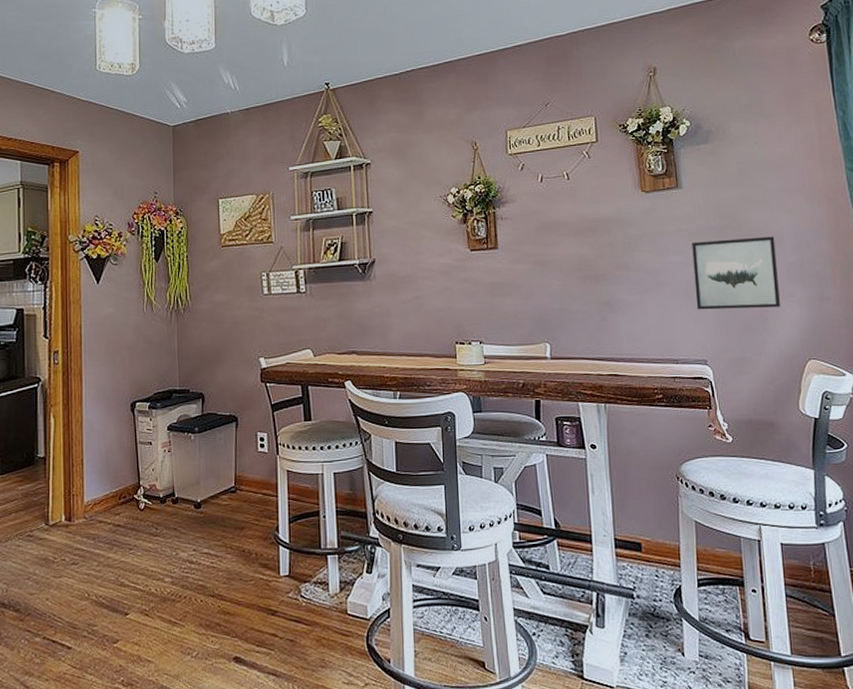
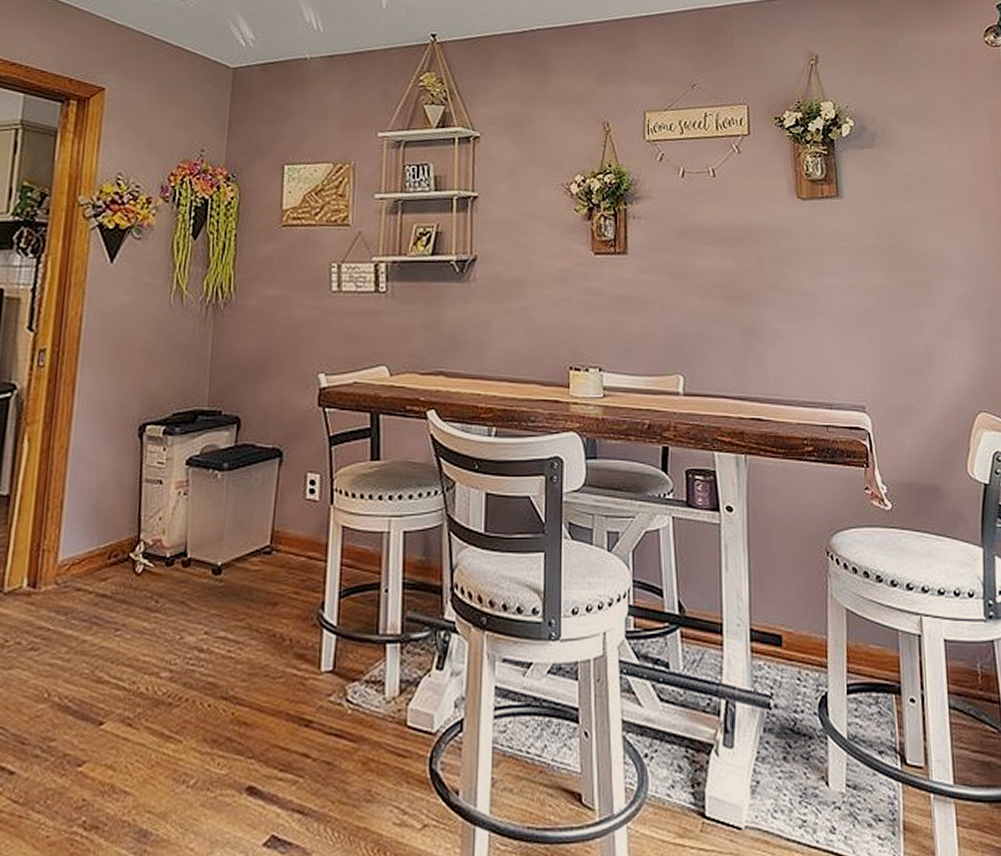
wall art: present [692,236,780,310] -> none [852,262,948,347]

